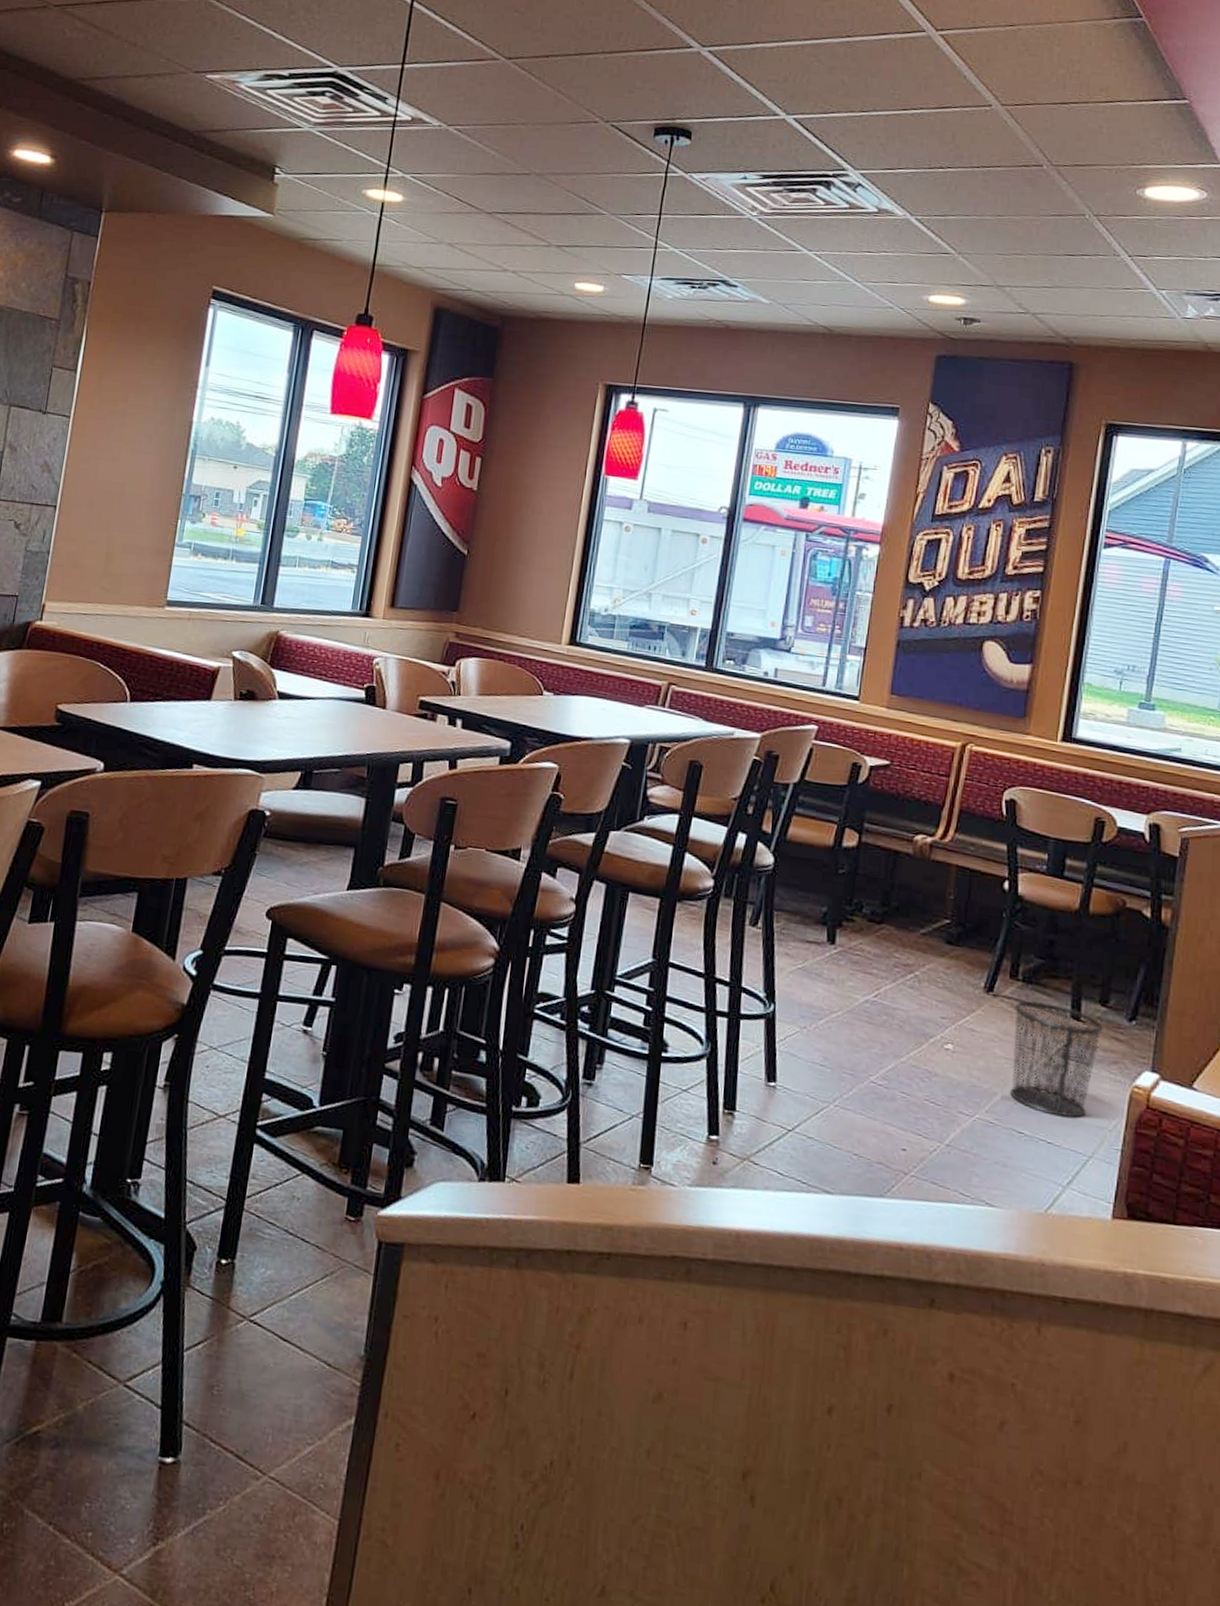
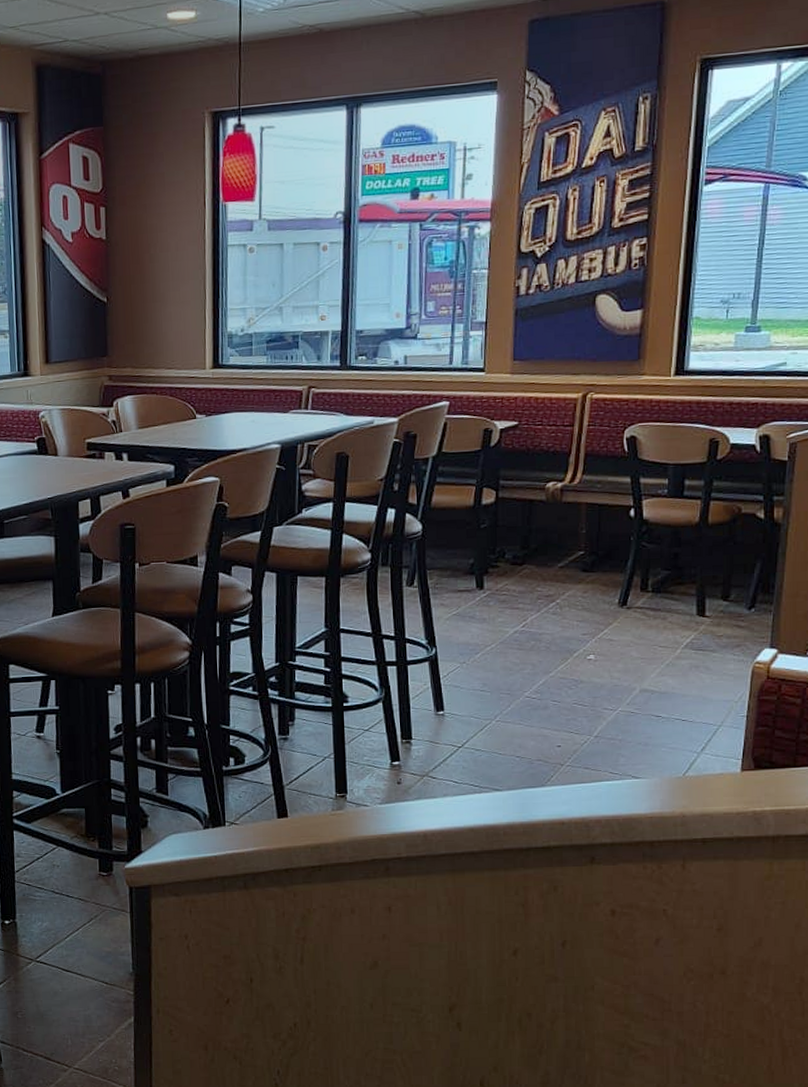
waste bin: present [1010,1000,1104,1118] -> none [647,606,727,698]

